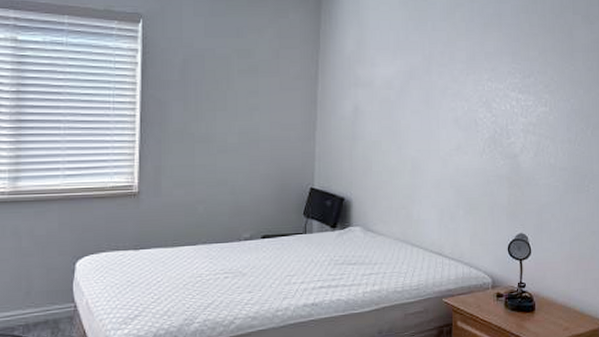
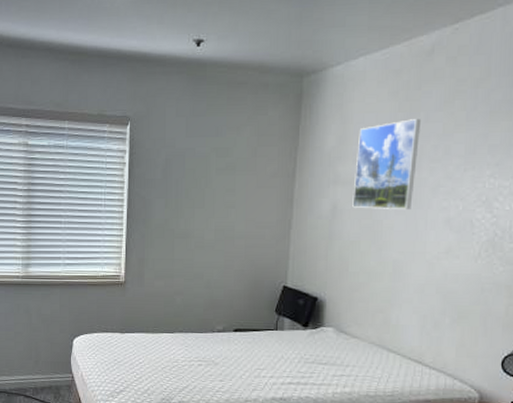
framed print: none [372,27,428,111] -> present [352,119,420,210]

